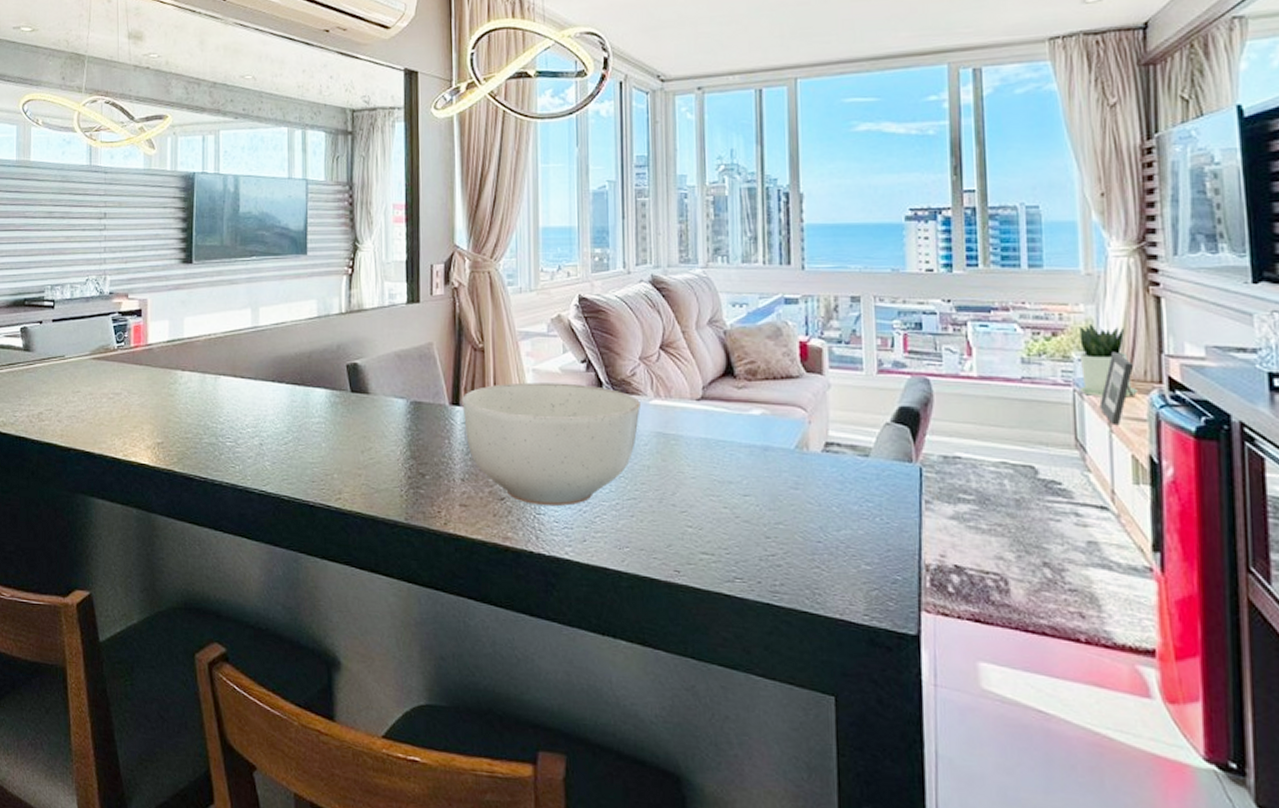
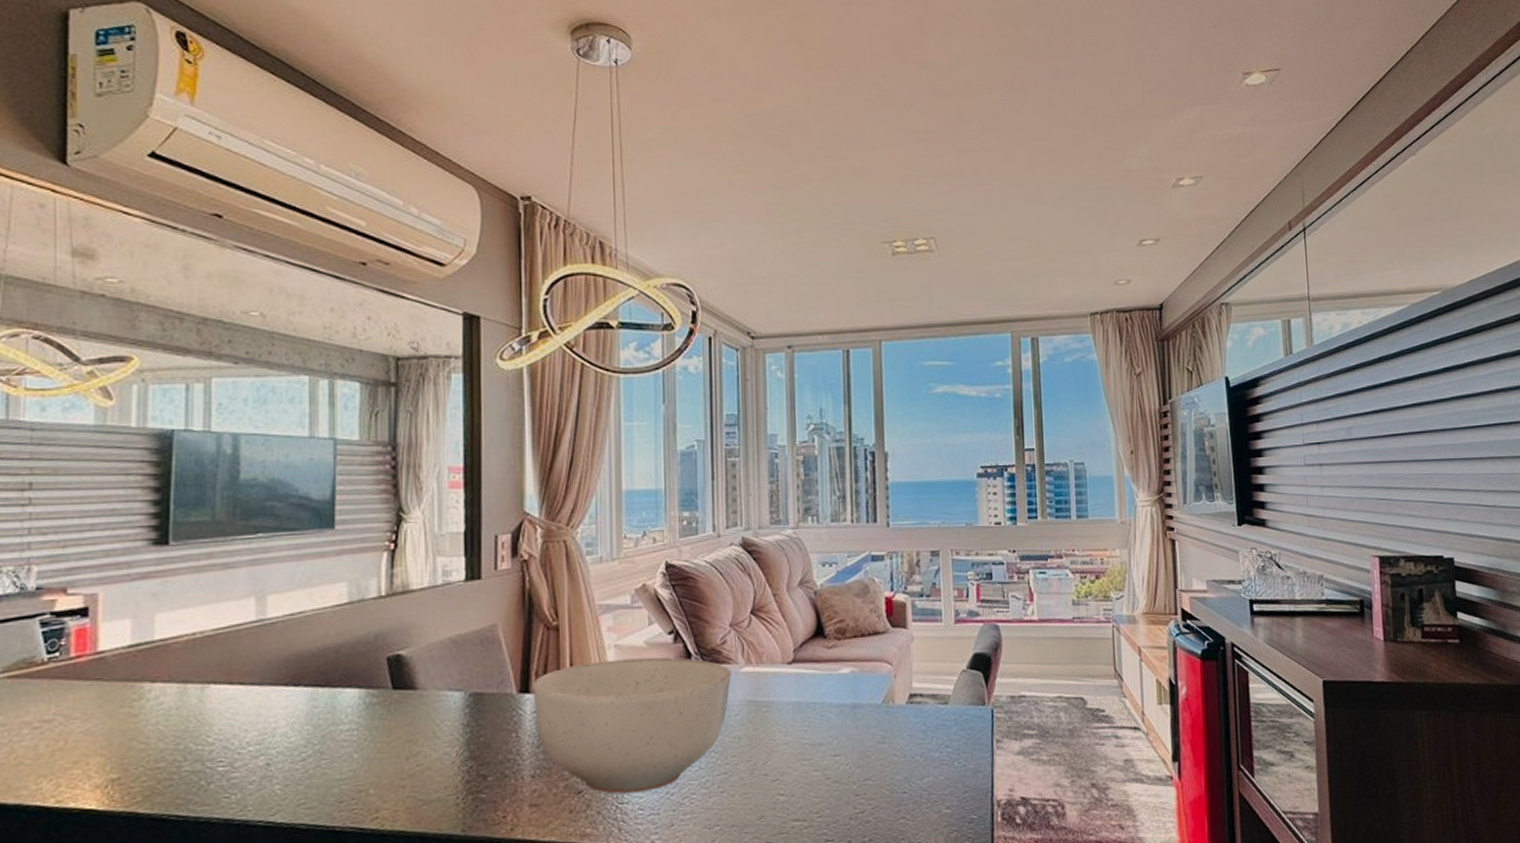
planter: present [1079,323,1138,397] -> none [1116,566,1160,631]
picture frame: present [1099,351,1134,426] -> none [1132,589,1157,655]

